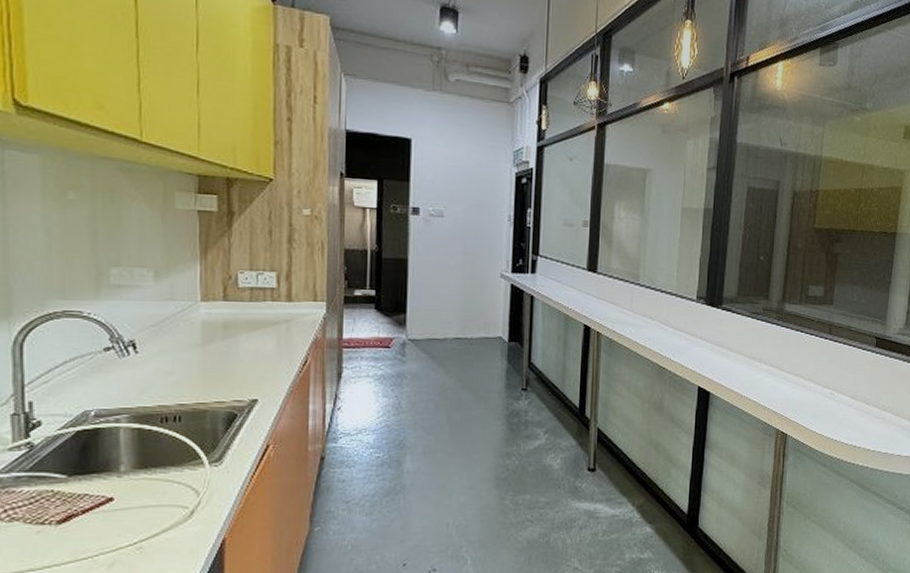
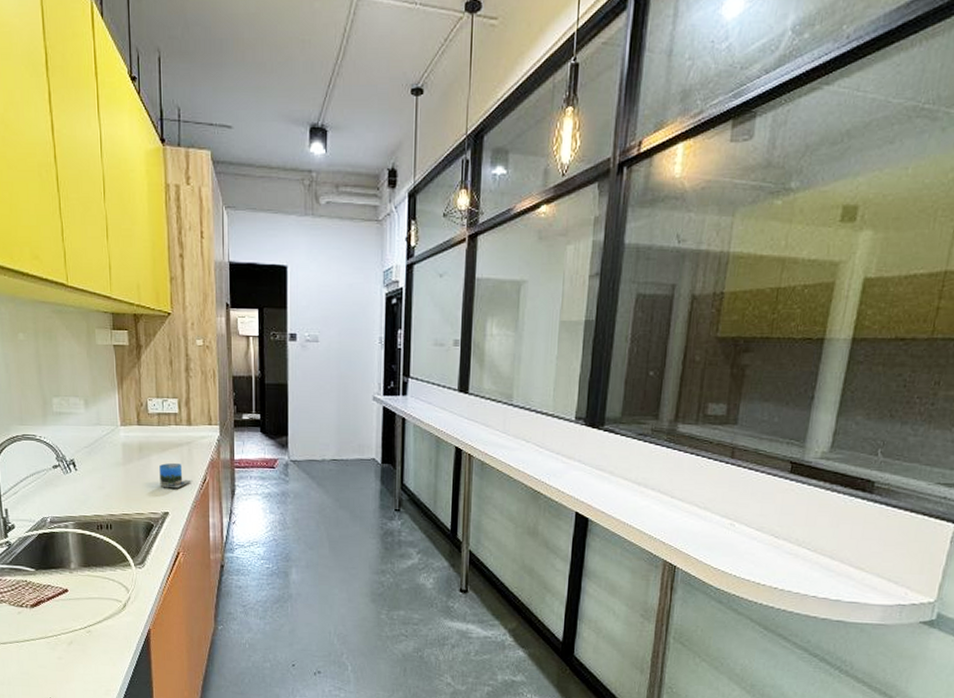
mug: none [248,342,290,372] -> present [159,462,193,489]

